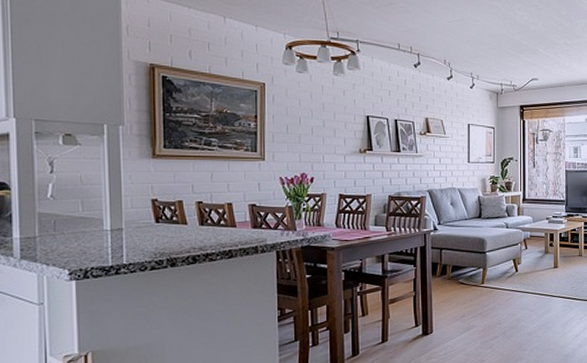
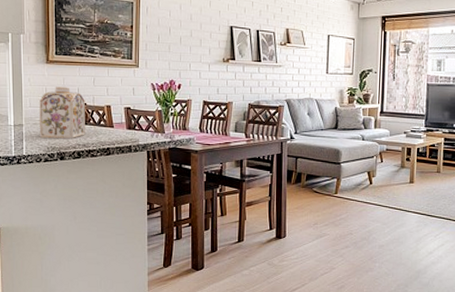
decorative jar: none [144,184,202,244] -> present [39,87,85,139]

